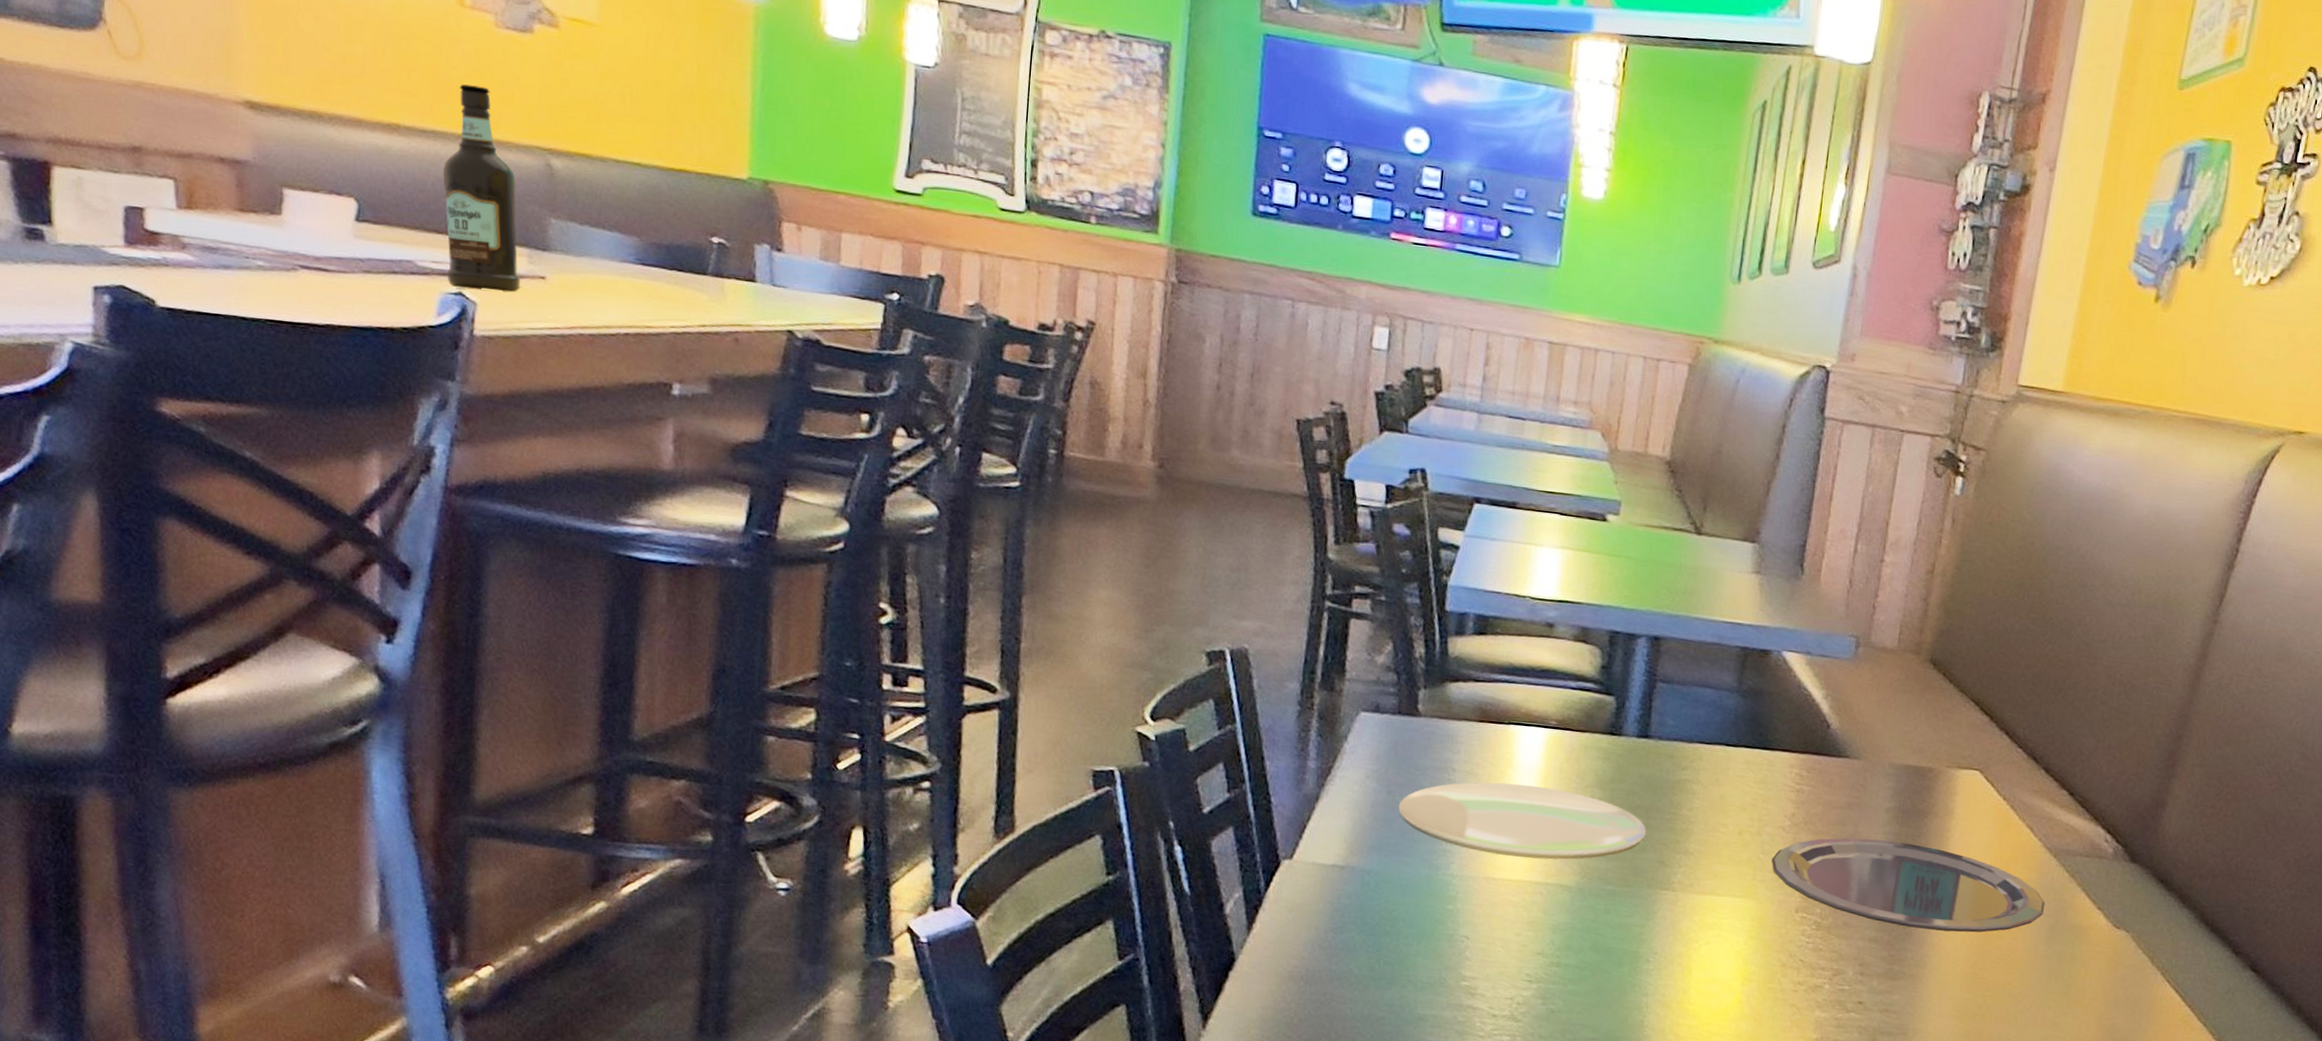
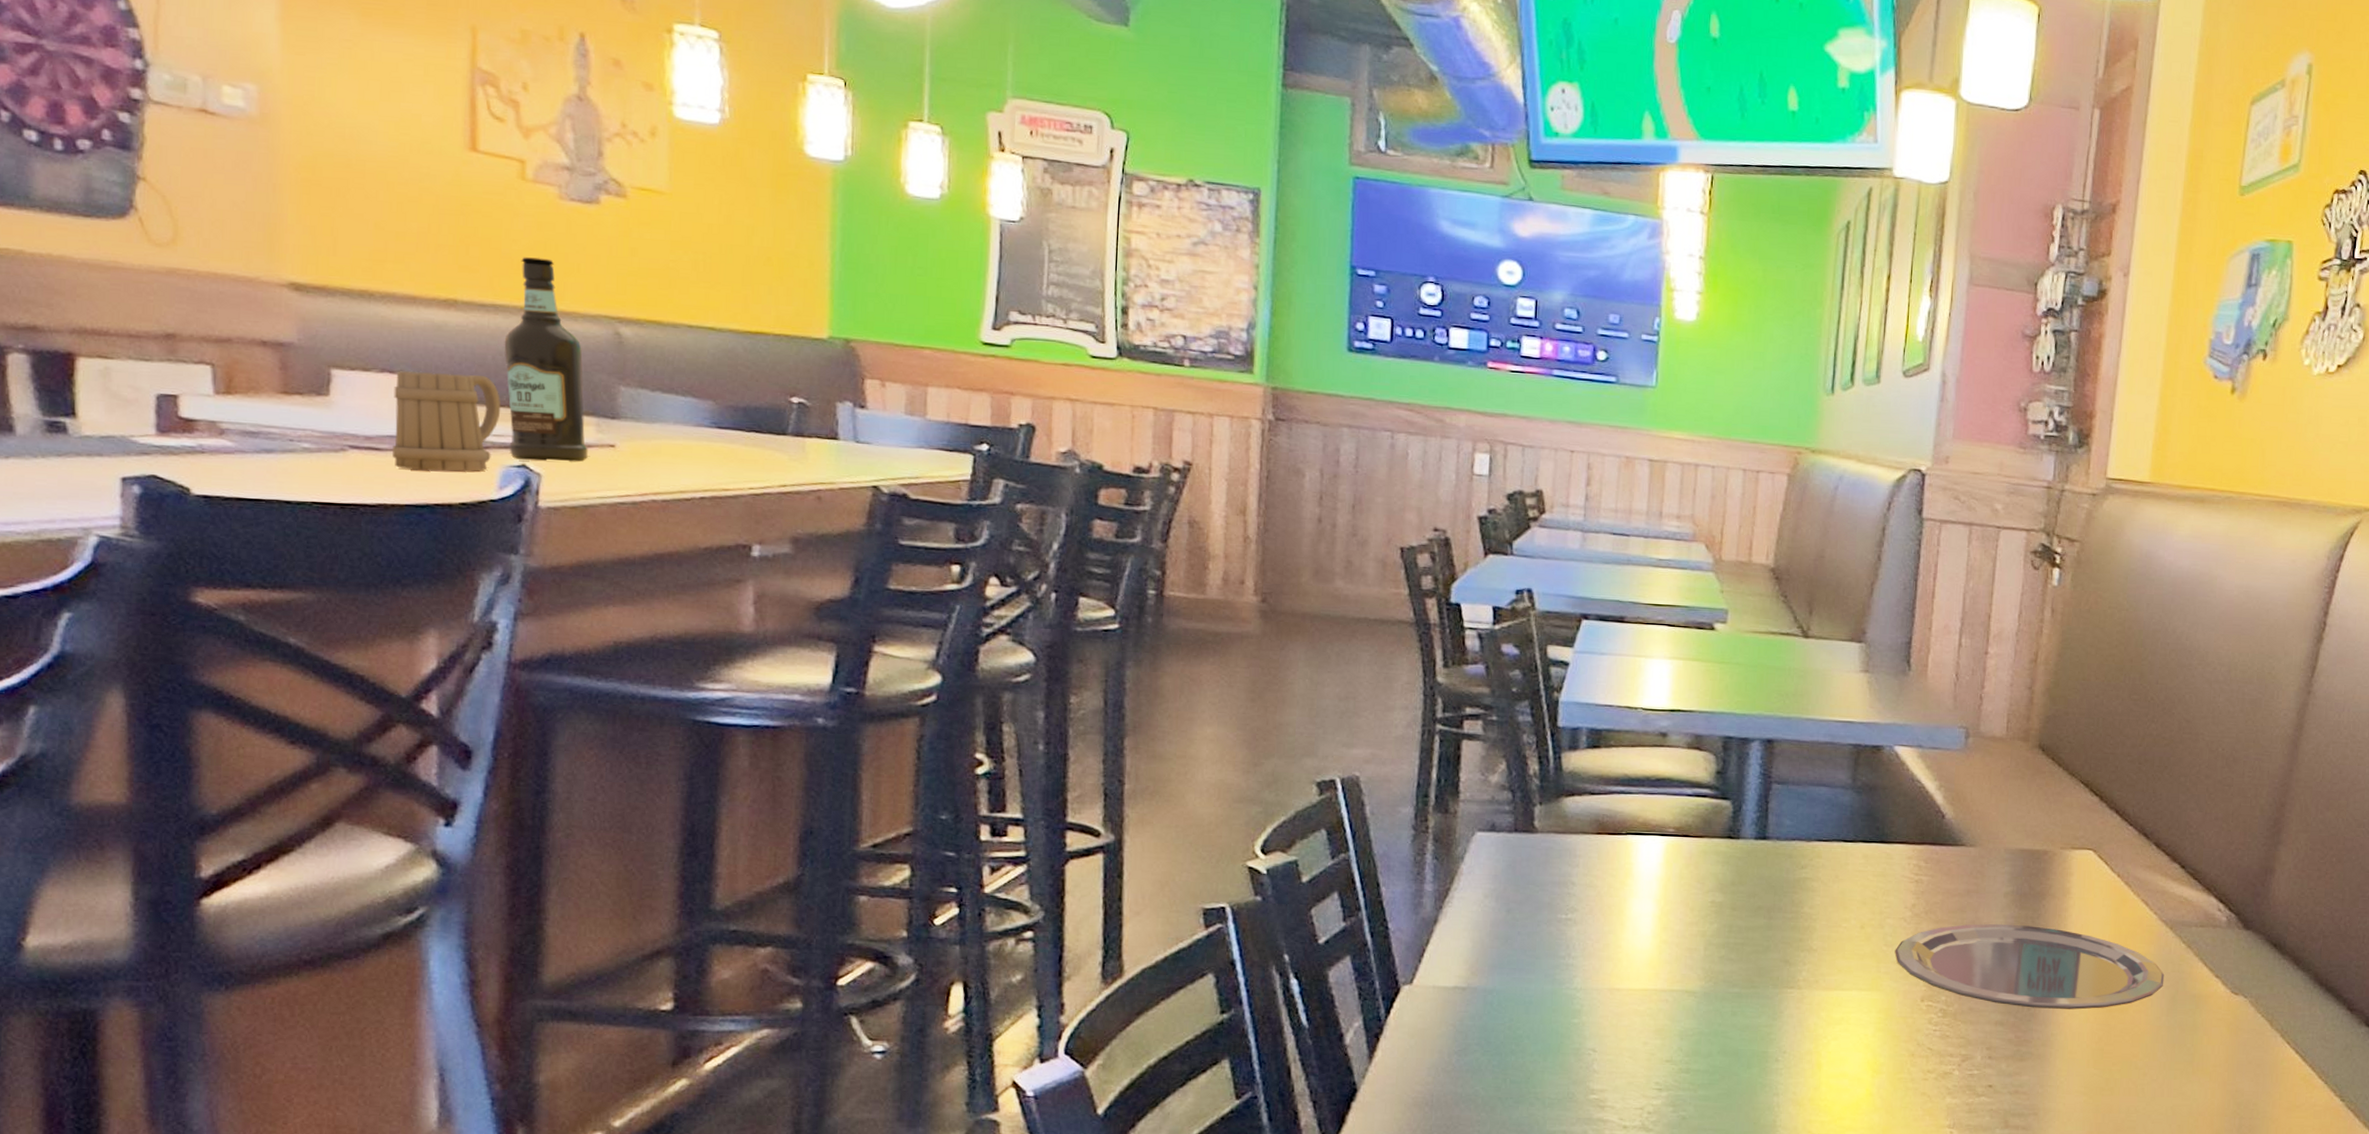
beer mug: none [339,193,440,297] -> present [392,371,501,472]
plate: present [1398,782,1646,860] -> none [1518,893,1769,967]

